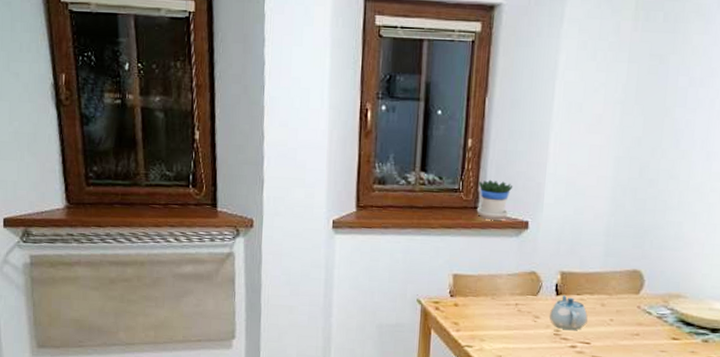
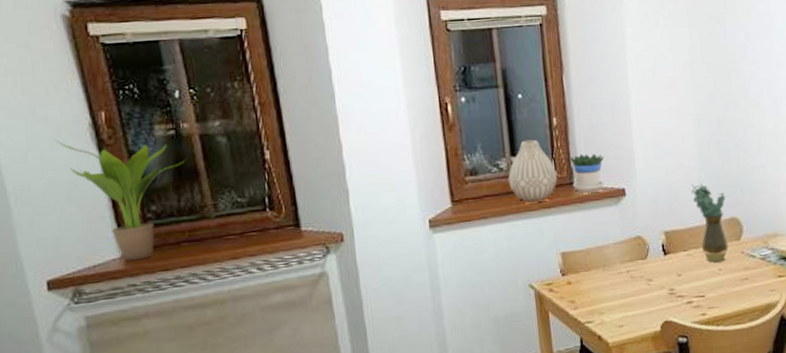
potted plant: none [23,95,129,214] -> present [56,140,188,262]
vase: none [414,157,463,221] -> present [508,139,557,203]
teapot: present [549,295,588,331] -> none [661,254,698,287]
vase: none [597,228,632,313] -> present [691,183,729,263]

